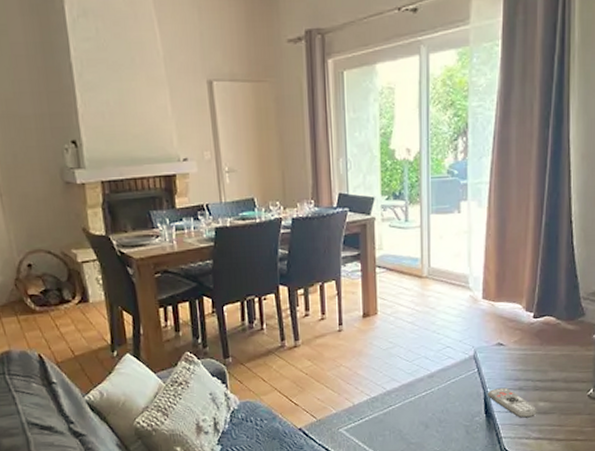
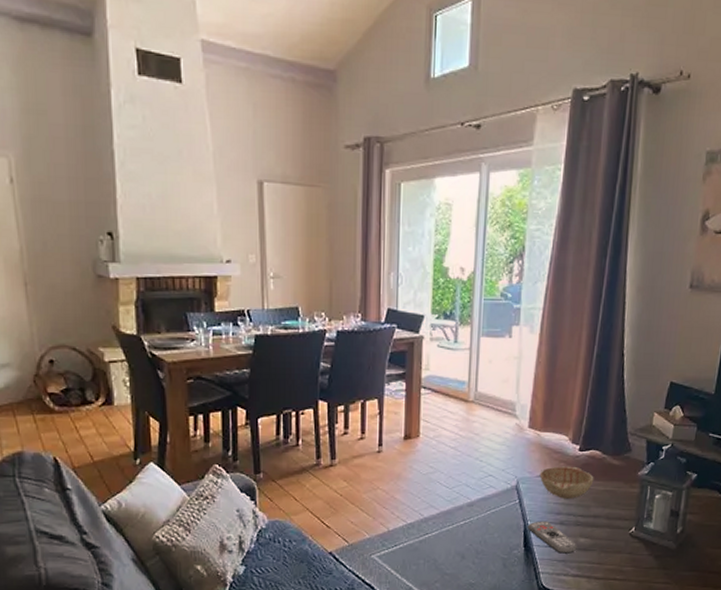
decorative bowl: none [496,333,550,365] -> present [539,466,594,499]

